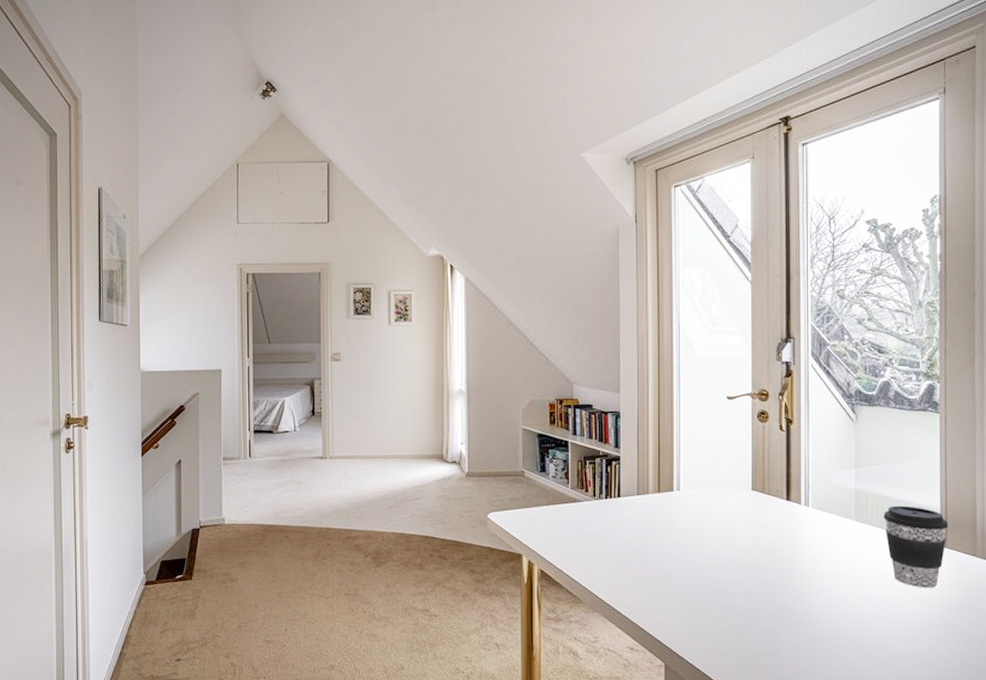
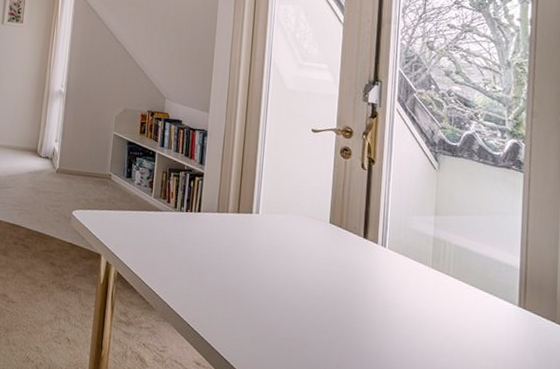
coffee cup: present [883,505,949,588] -> none [461,258,528,349]

